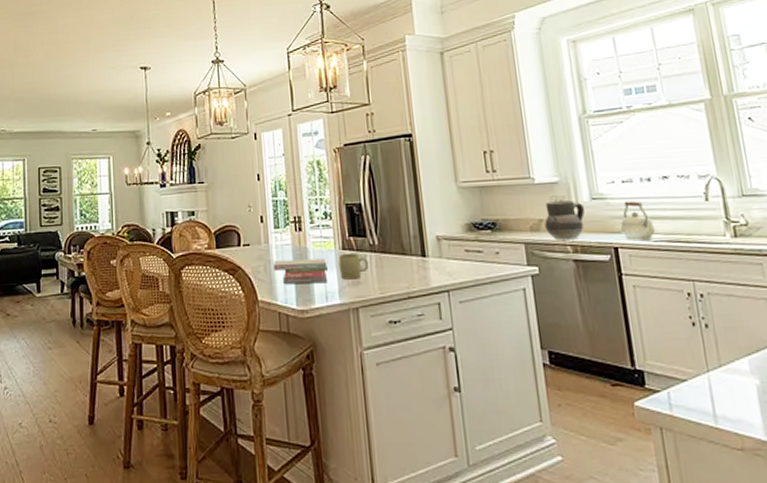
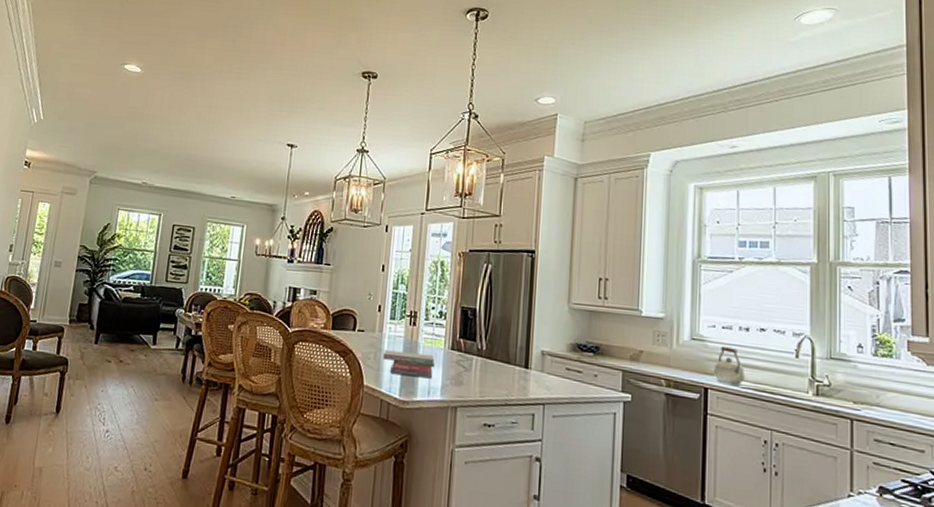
mug: present [338,253,369,280] -> none [444,353,474,380]
ceramic jug: present [545,200,585,241] -> none [644,335,684,375]

